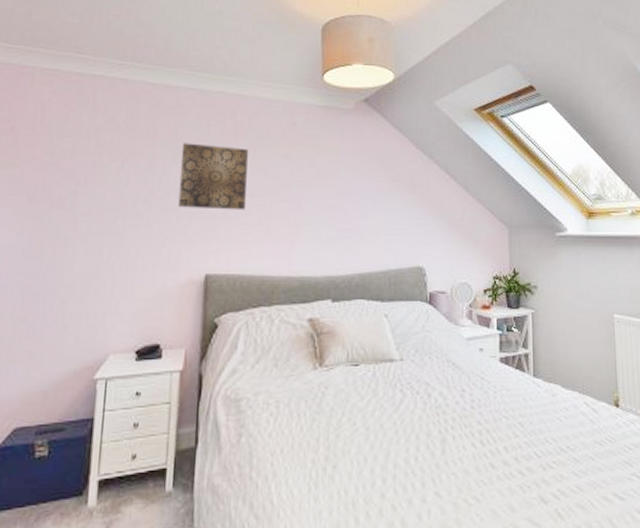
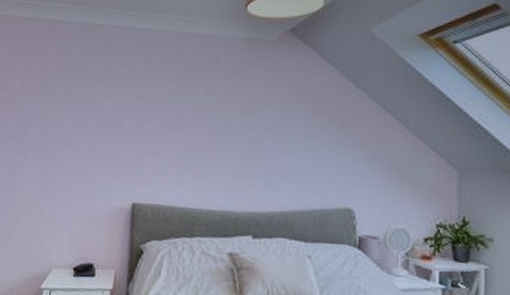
wall art: present [177,143,248,211] -> none [108,79,172,144]

